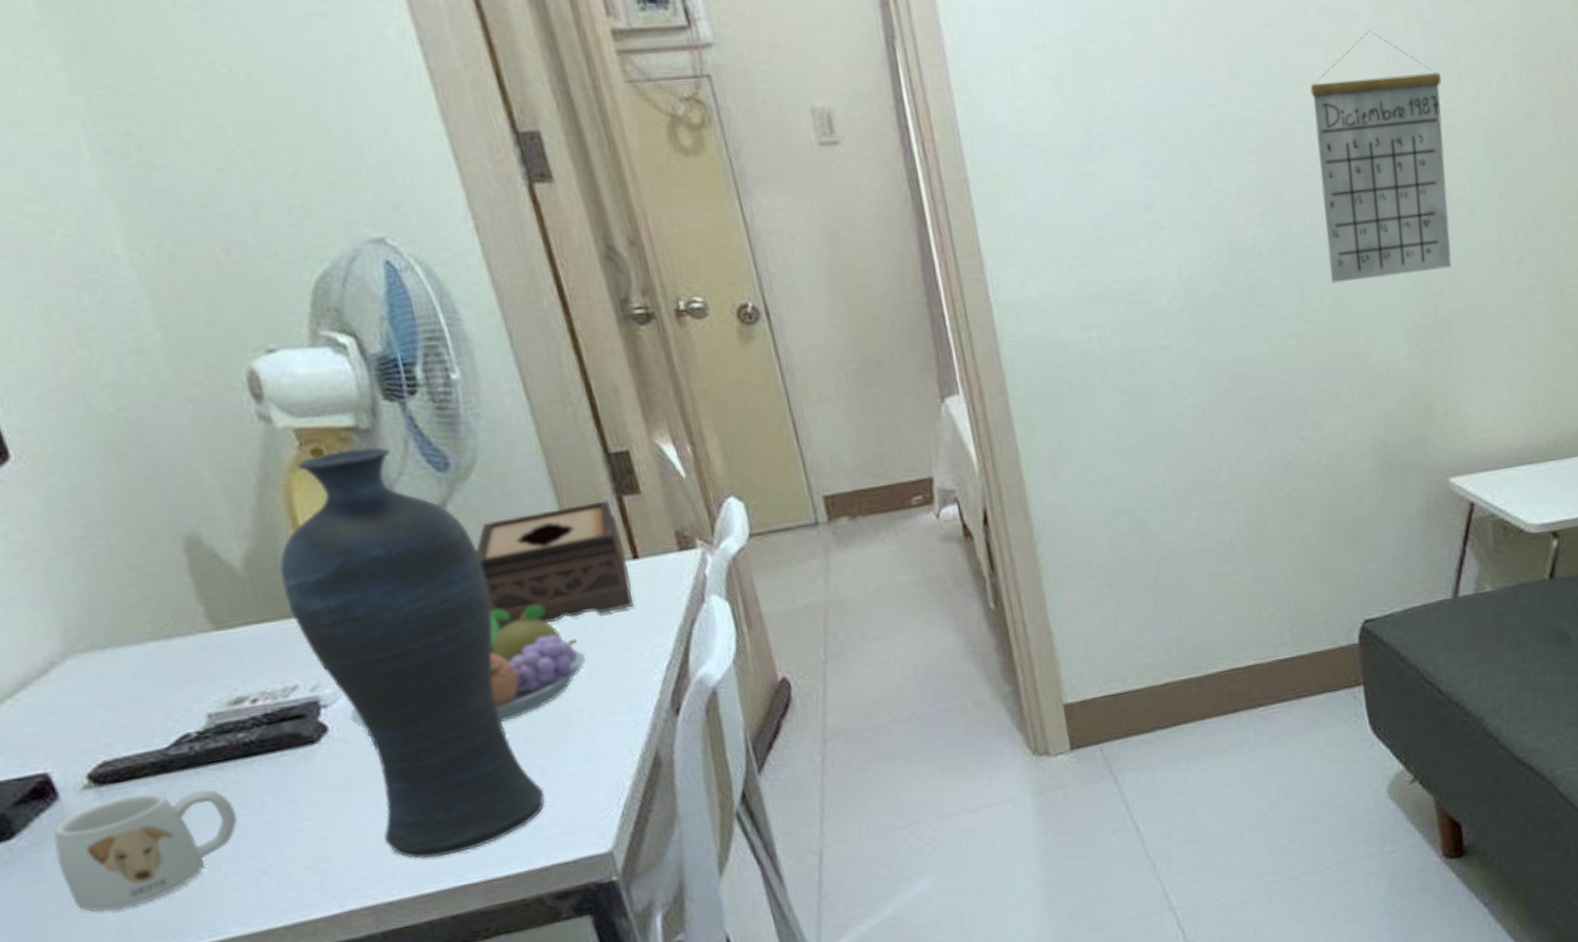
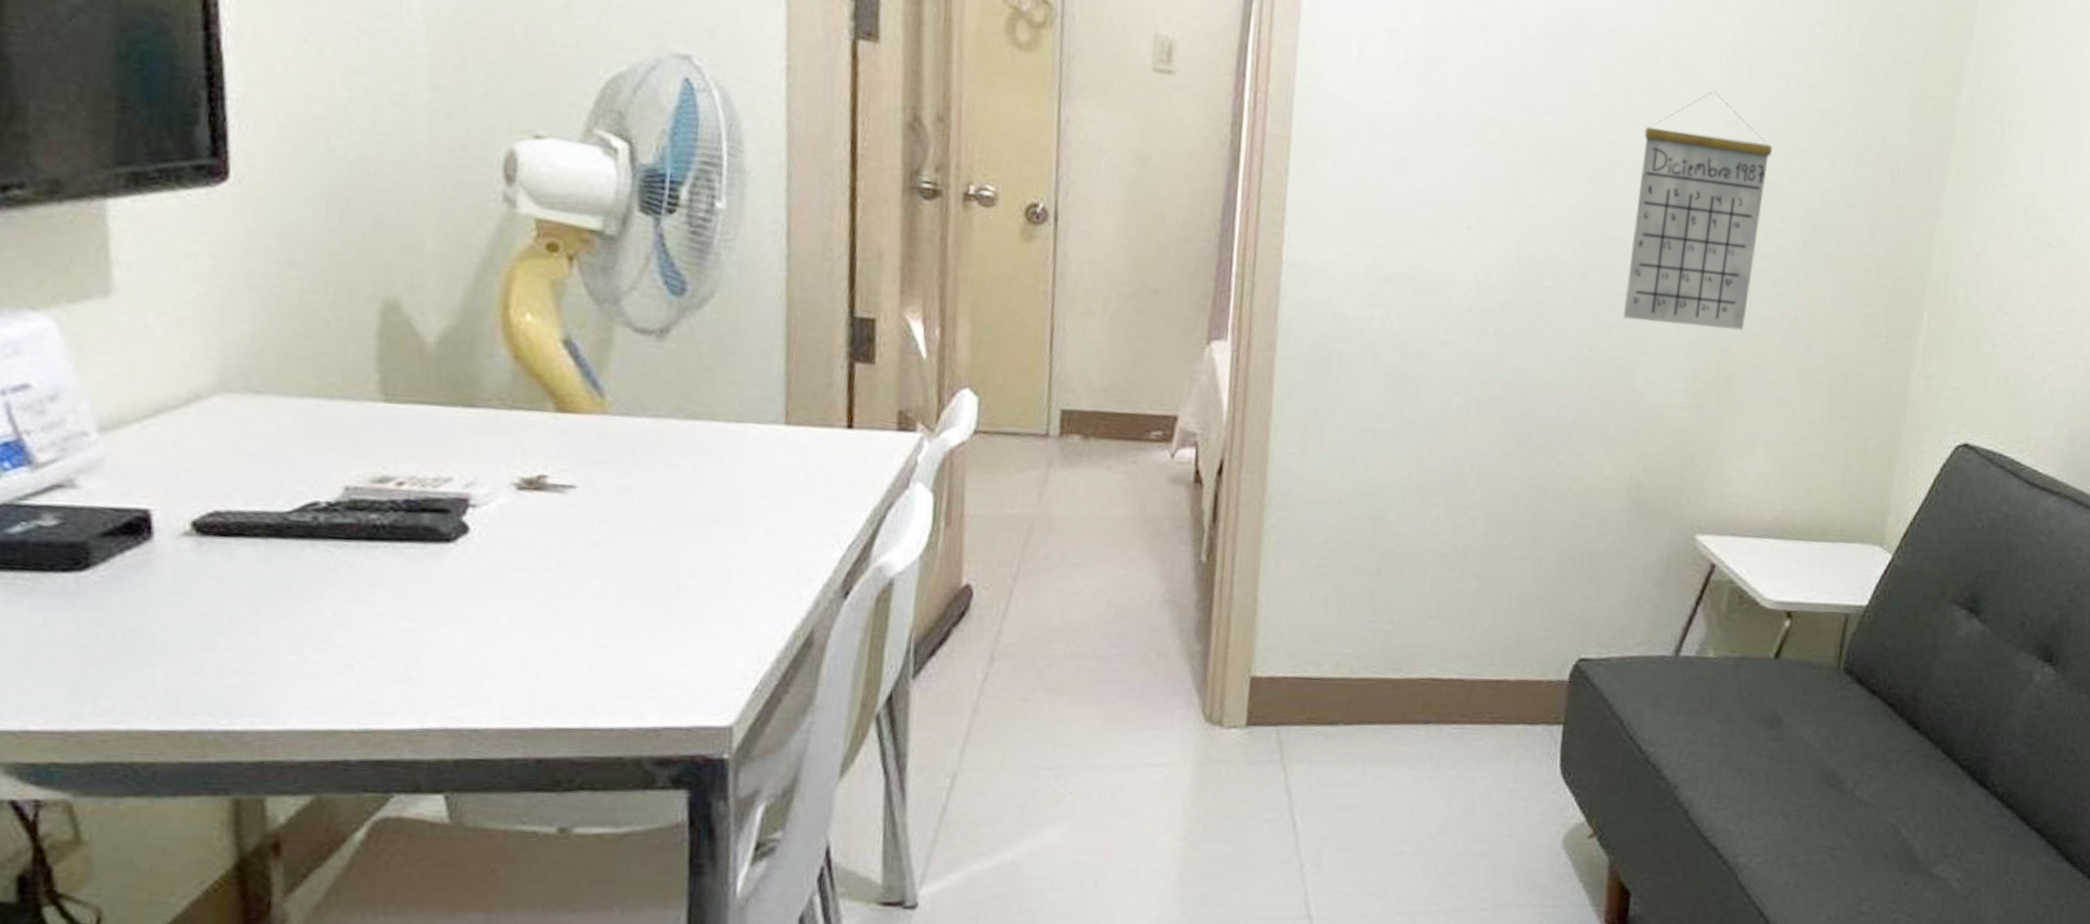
mug: present [52,789,238,912] -> none [125,552,341,673]
vase: present [279,446,545,859] -> none [470,250,689,693]
fruit bowl: present [349,605,586,729] -> none [496,446,768,565]
tissue box: present [476,500,634,631] -> none [680,357,843,477]

